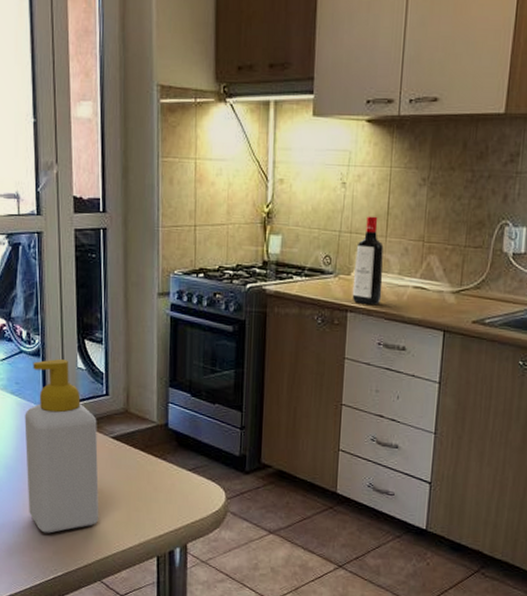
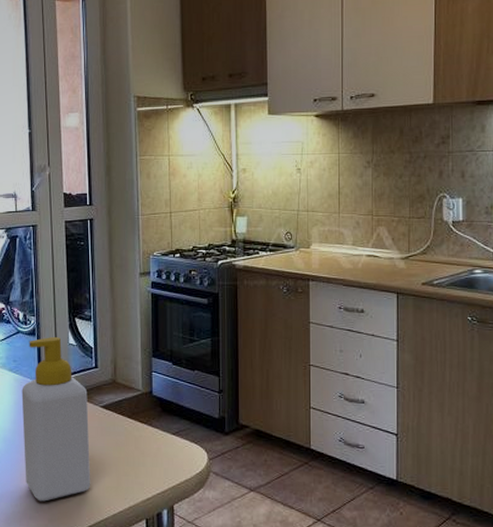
liquor bottle: present [352,216,384,305] -> none [312,196,339,274]

